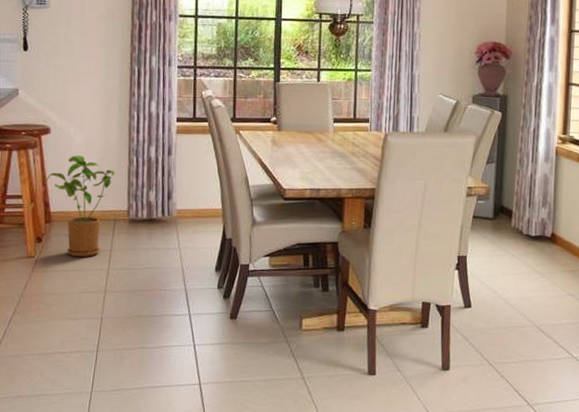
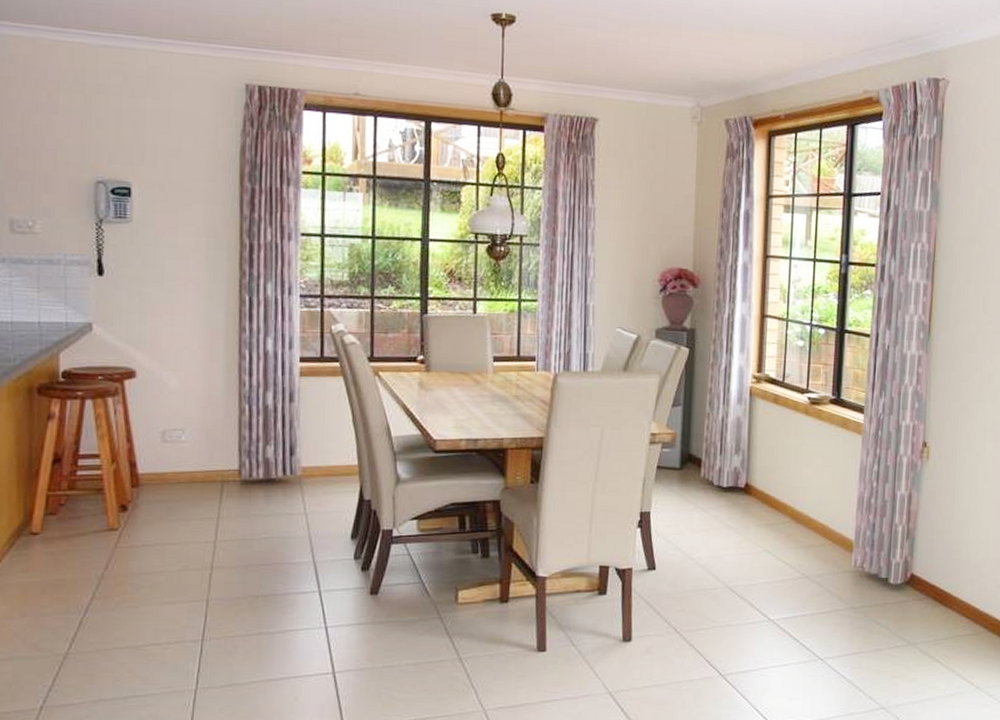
house plant: present [45,155,115,257] -> none [130,404,222,528]

